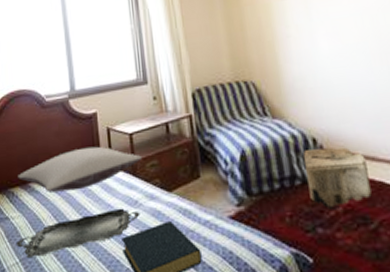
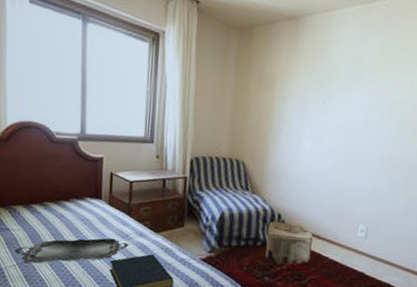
pillow: present [18,146,143,192] -> none [21,184,139,218]

